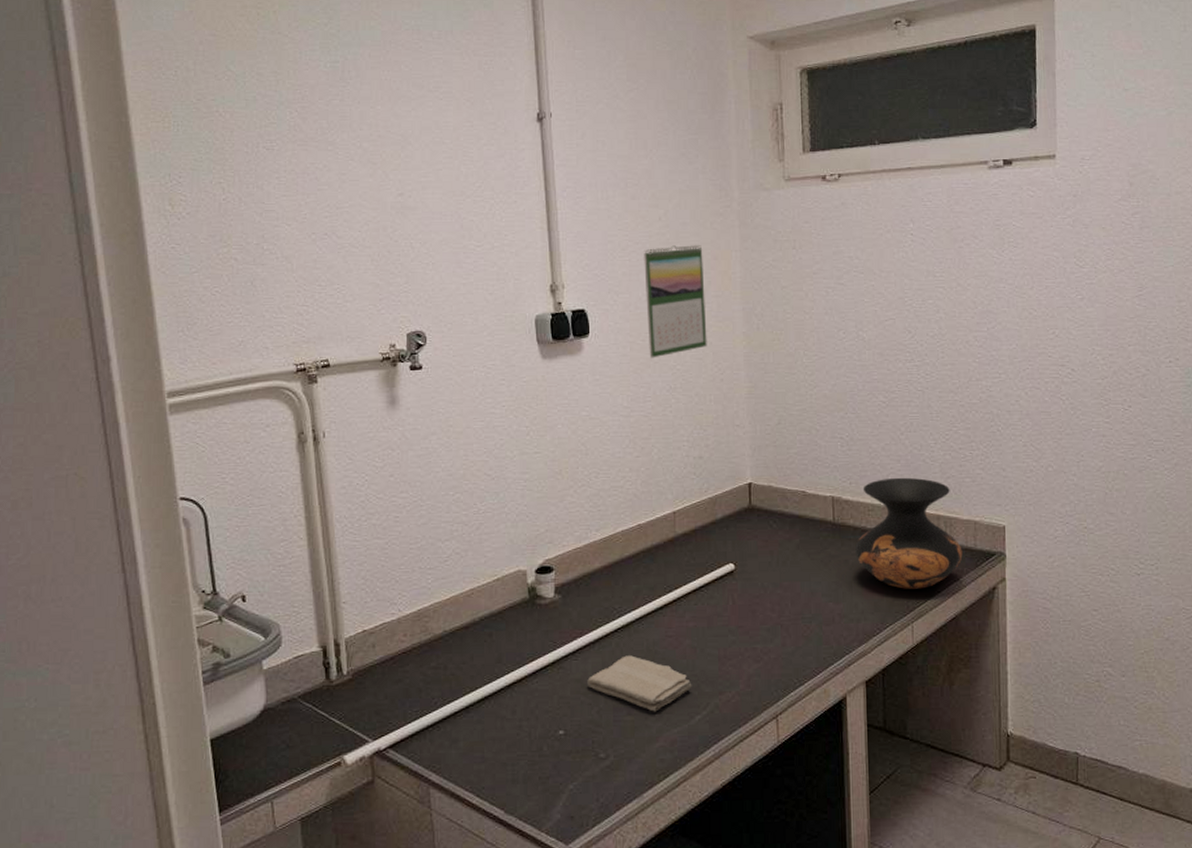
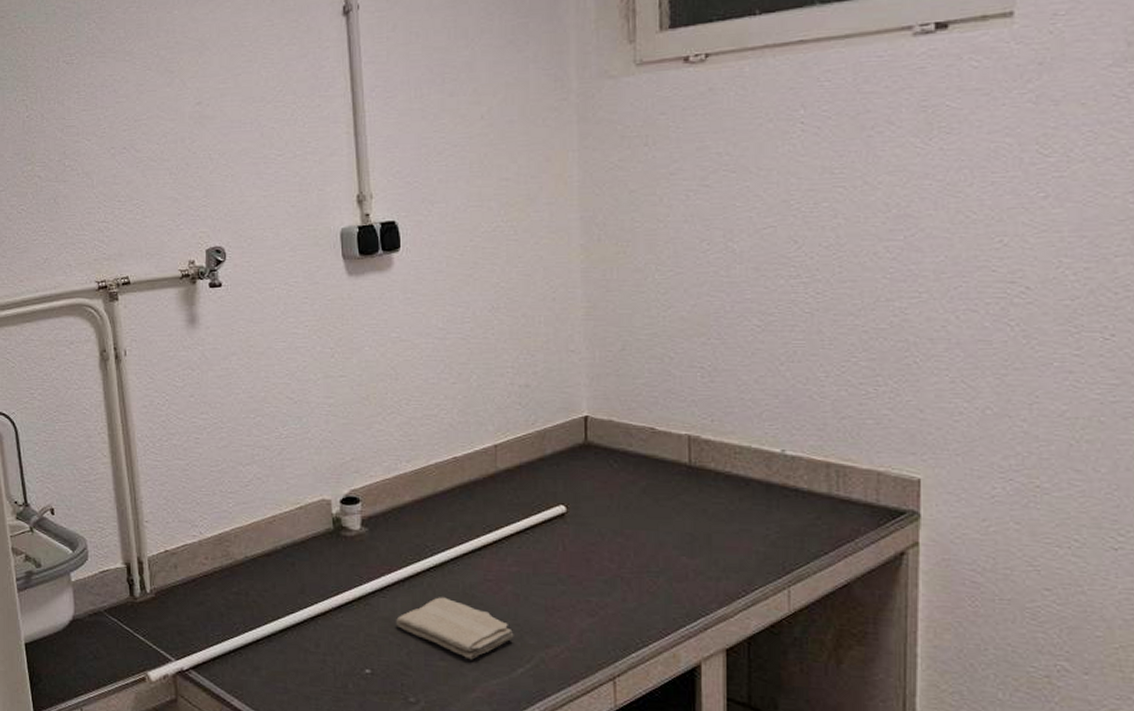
calendar: present [644,245,707,358] -> none [463,145,537,275]
vase: present [855,477,963,589] -> none [717,415,860,548]

